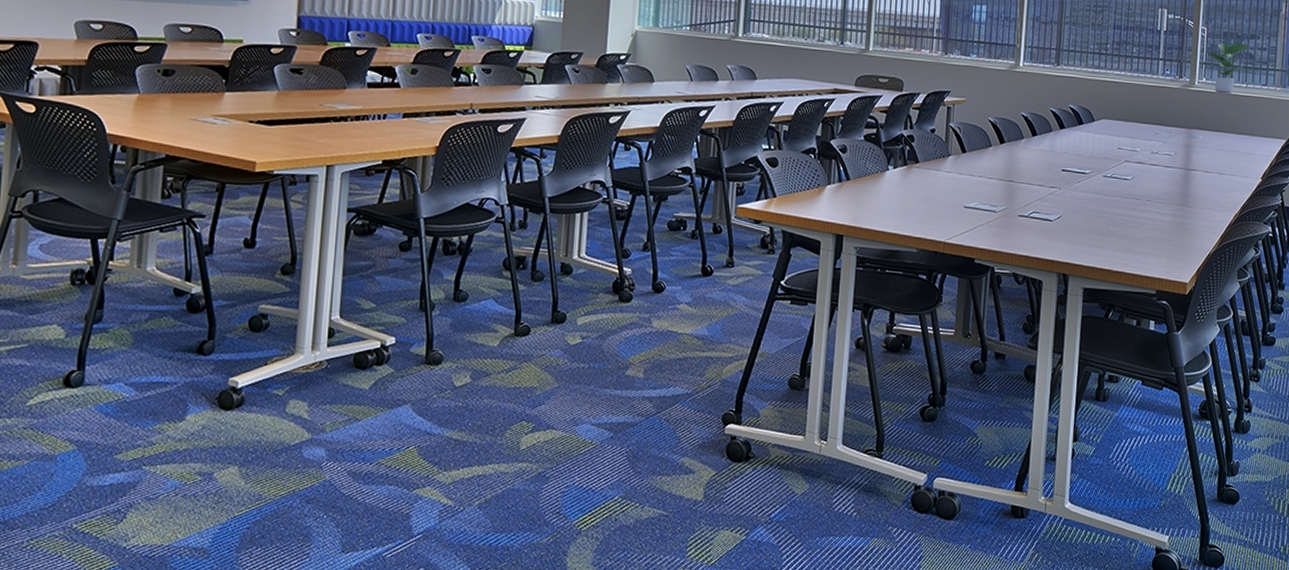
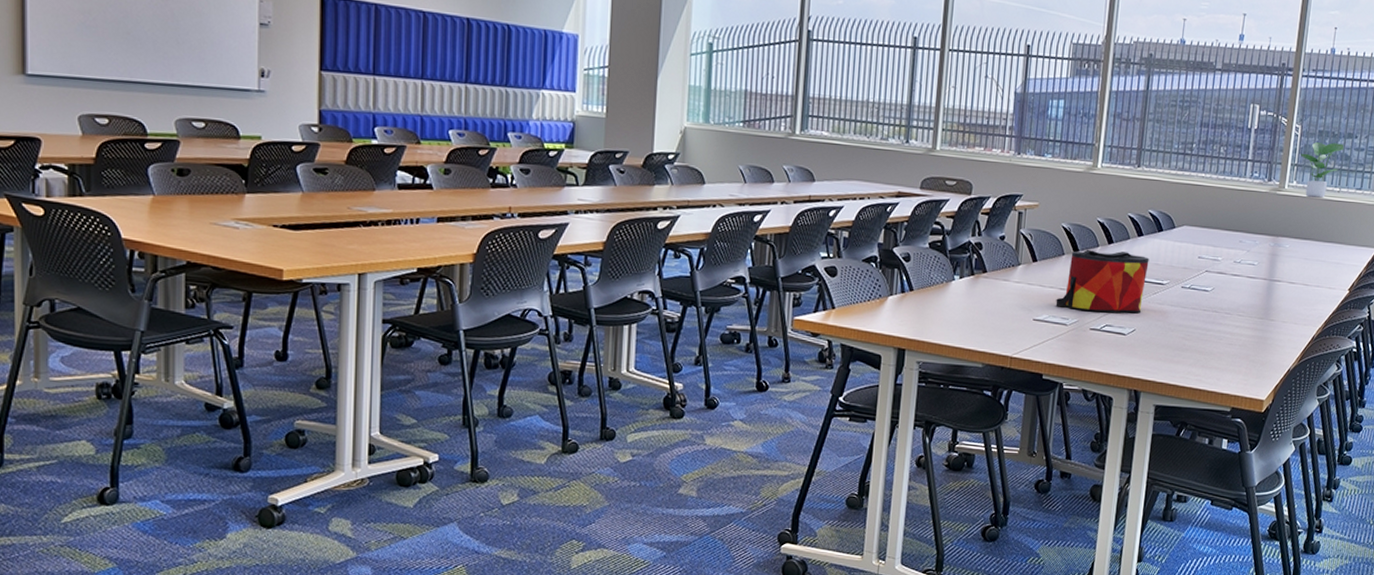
bag: none [985,141,1072,201] -> present [1055,249,1149,314]

